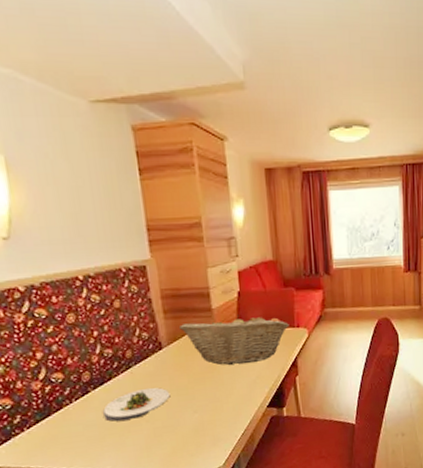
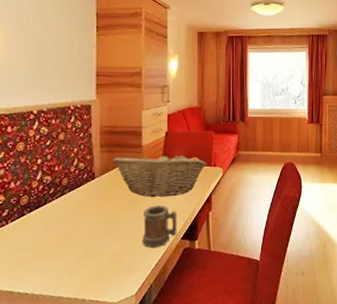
salad plate: present [103,387,171,422] -> none [34,214,96,245]
mug: none [222,372,262,419] -> present [142,205,178,249]

